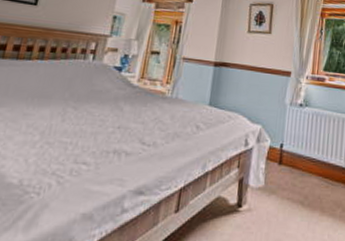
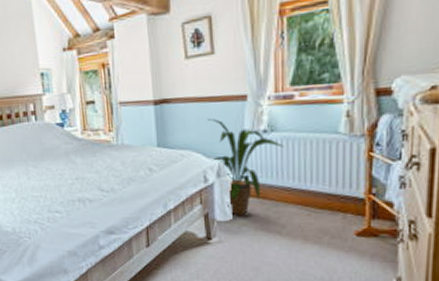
house plant: none [255,86,314,183] -> present [207,118,284,215]

